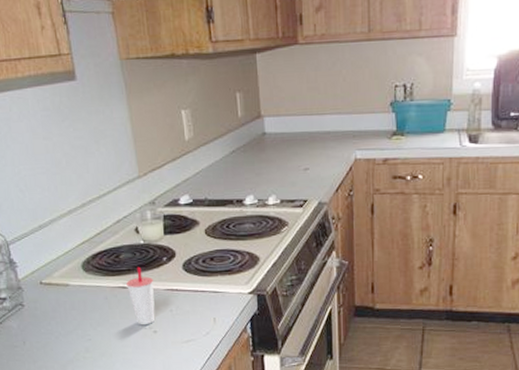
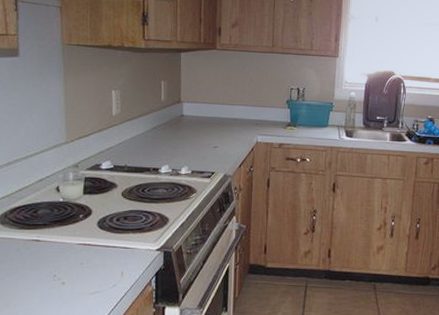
cup: present [126,266,156,326] -> none [41,222,68,277]

